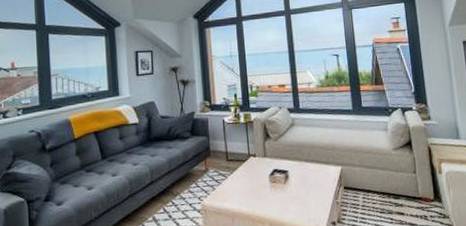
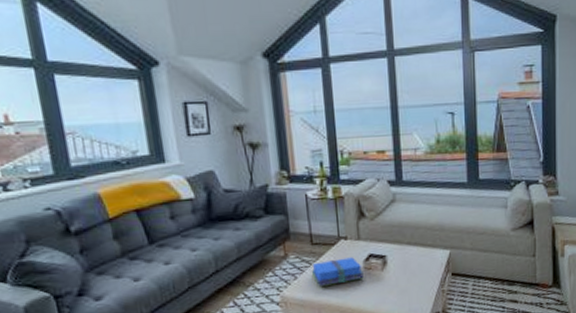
books: none [226,172,269,197] -> present [311,257,364,287]

